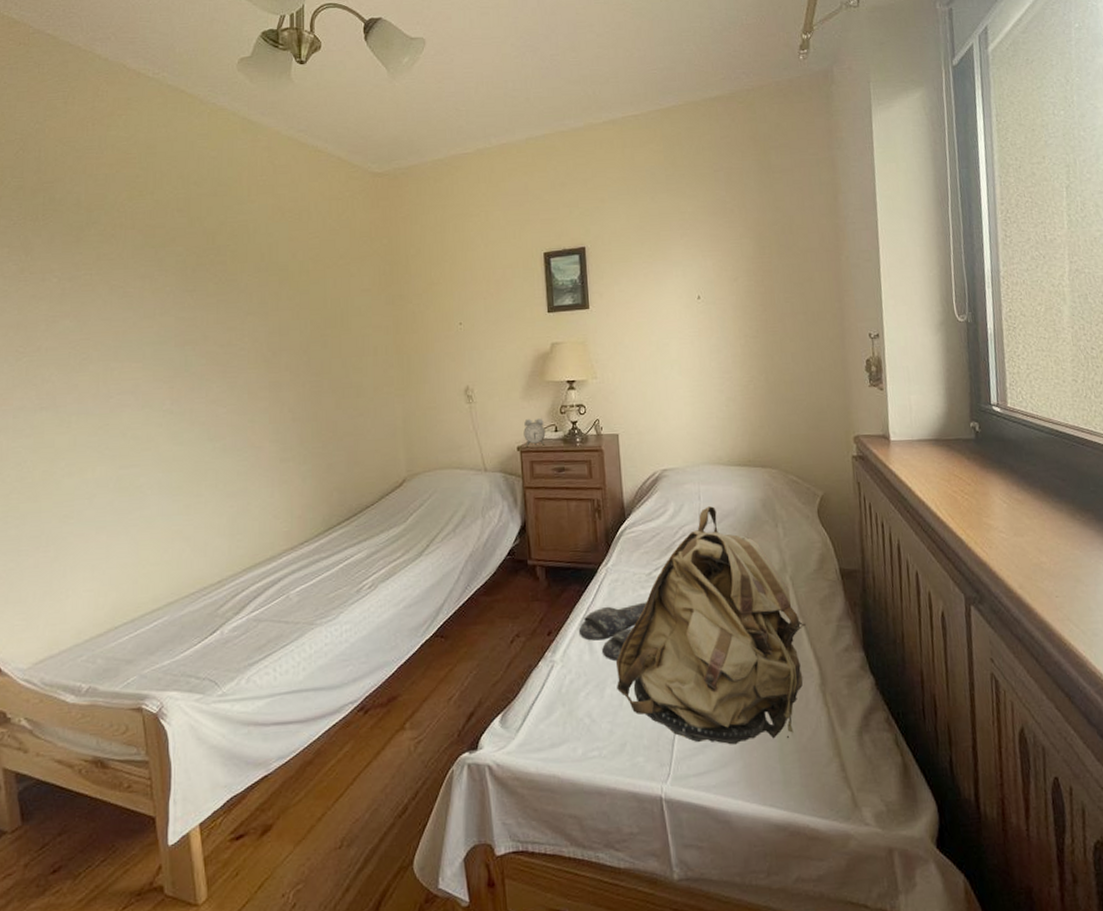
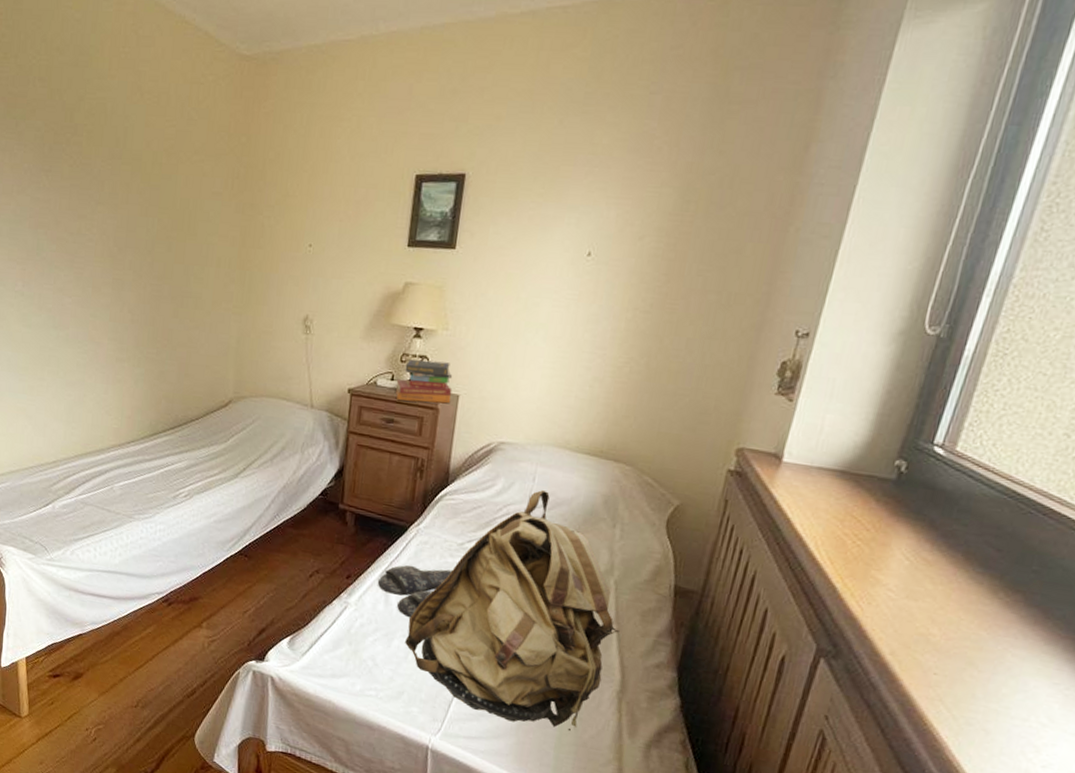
alarm clock: present [523,418,546,447] -> none [357,361,382,393]
books: none [560,407,612,450] -> present [395,359,453,404]

